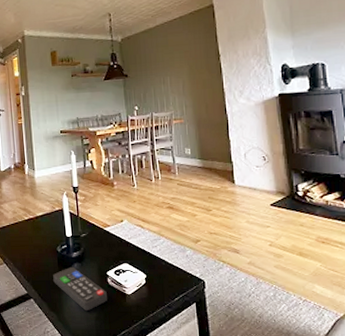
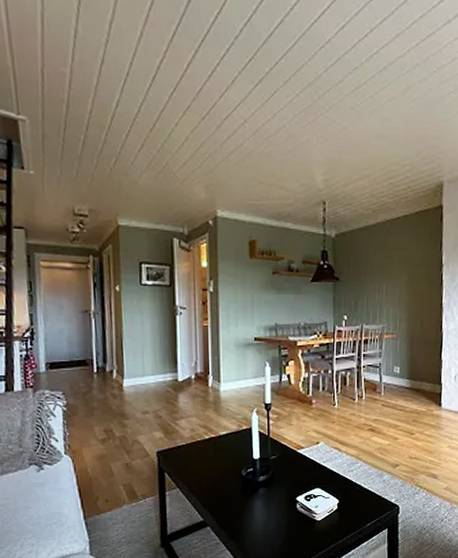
remote control: present [53,266,108,310] -> none [235,491,296,538]

